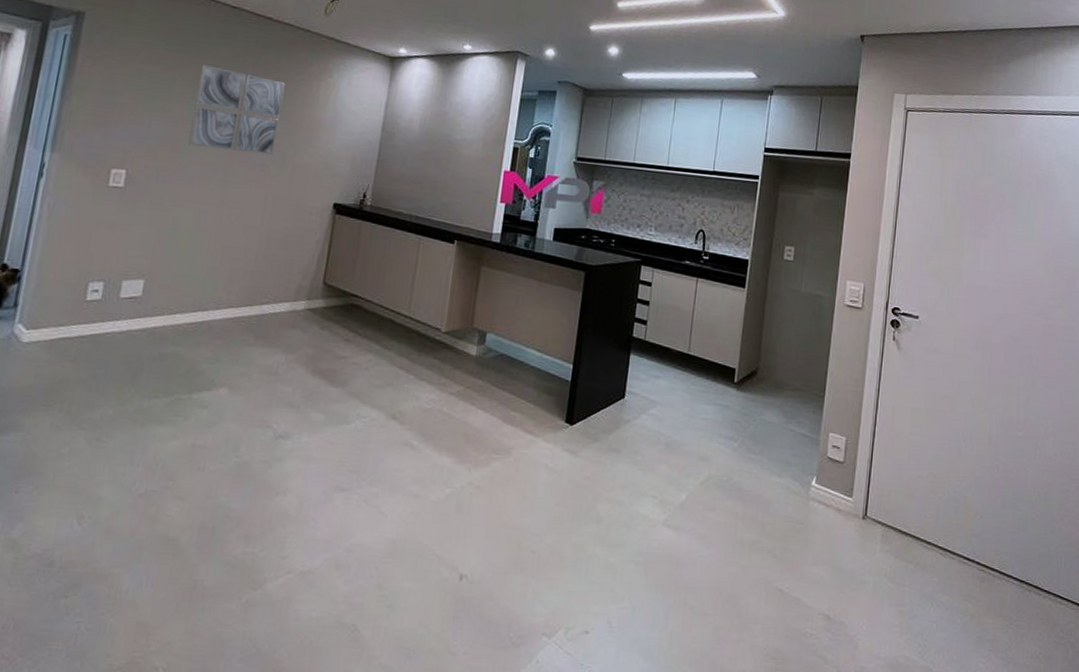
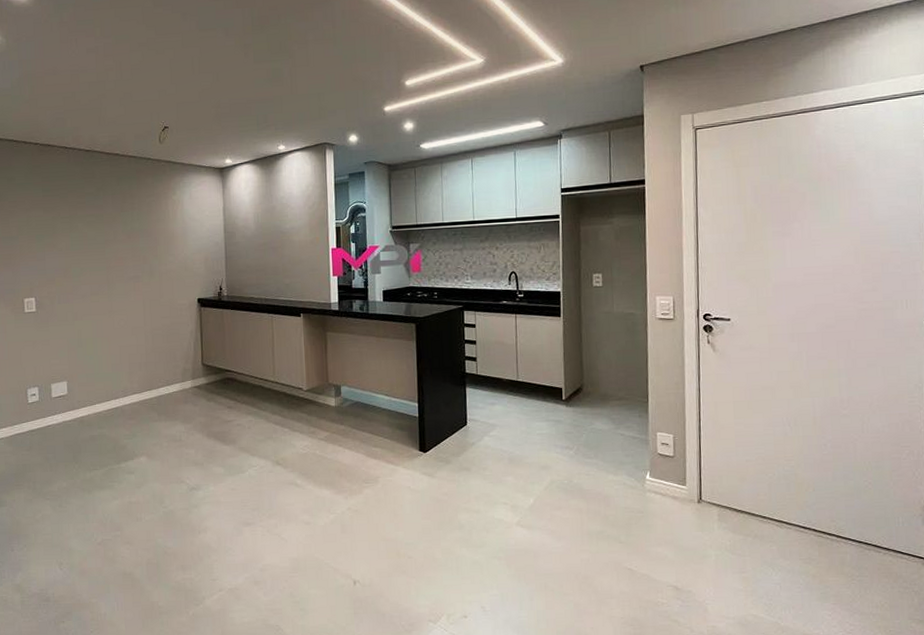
wall art: present [188,65,285,156] -> none [73,202,143,270]

